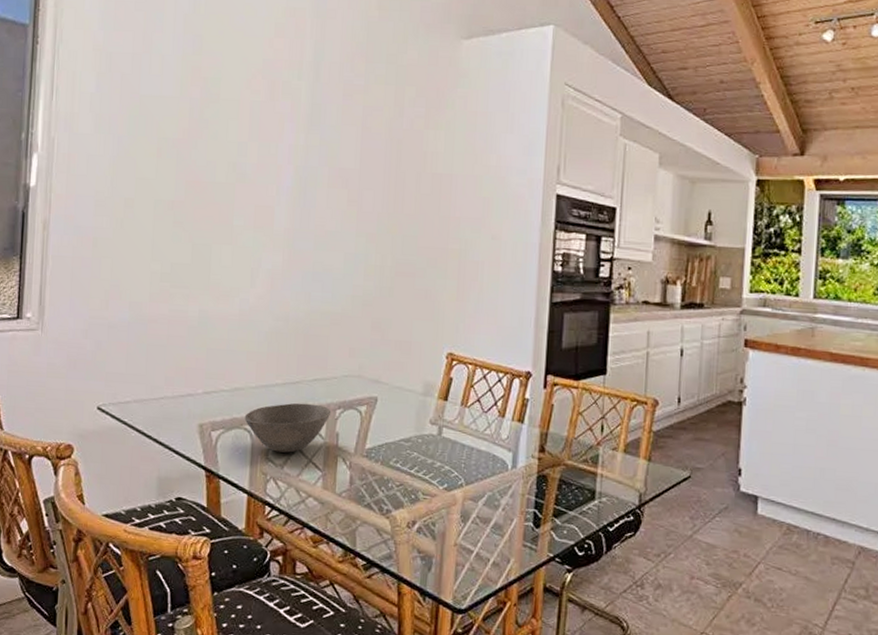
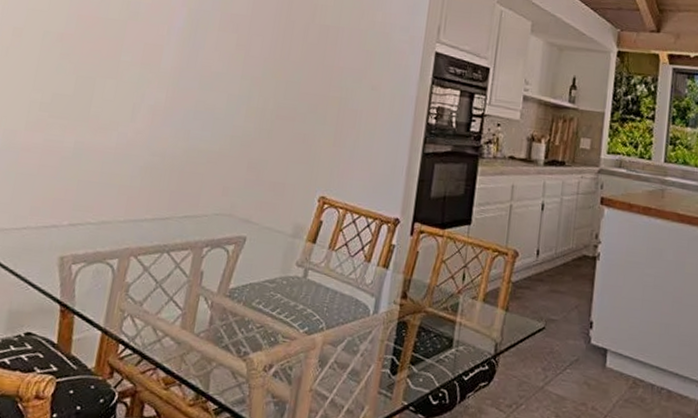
bowl: present [244,403,331,453] -> none [108,239,198,290]

